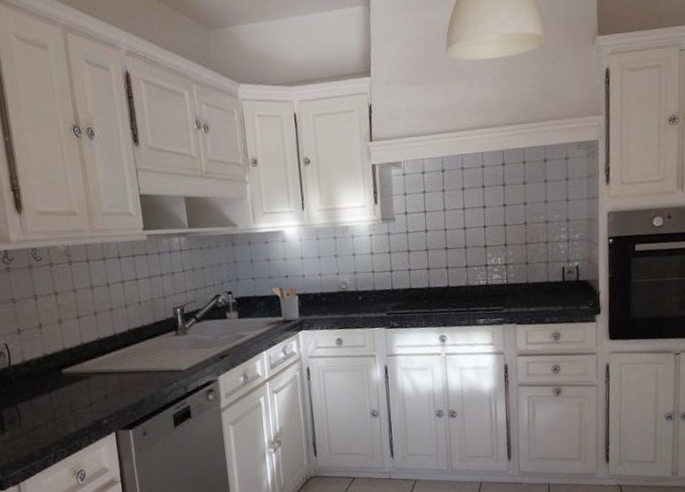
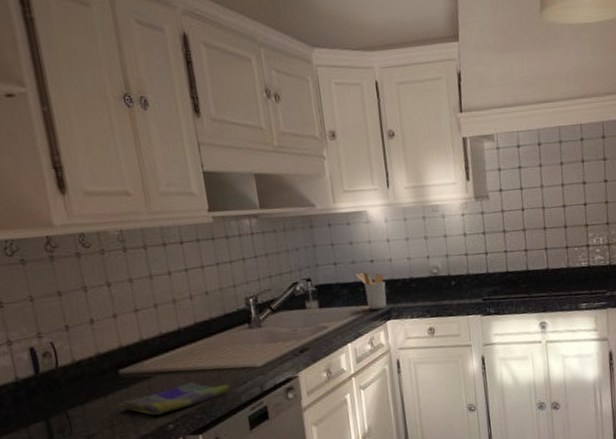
dish towel: none [60,382,158,411] -> present [118,382,230,415]

